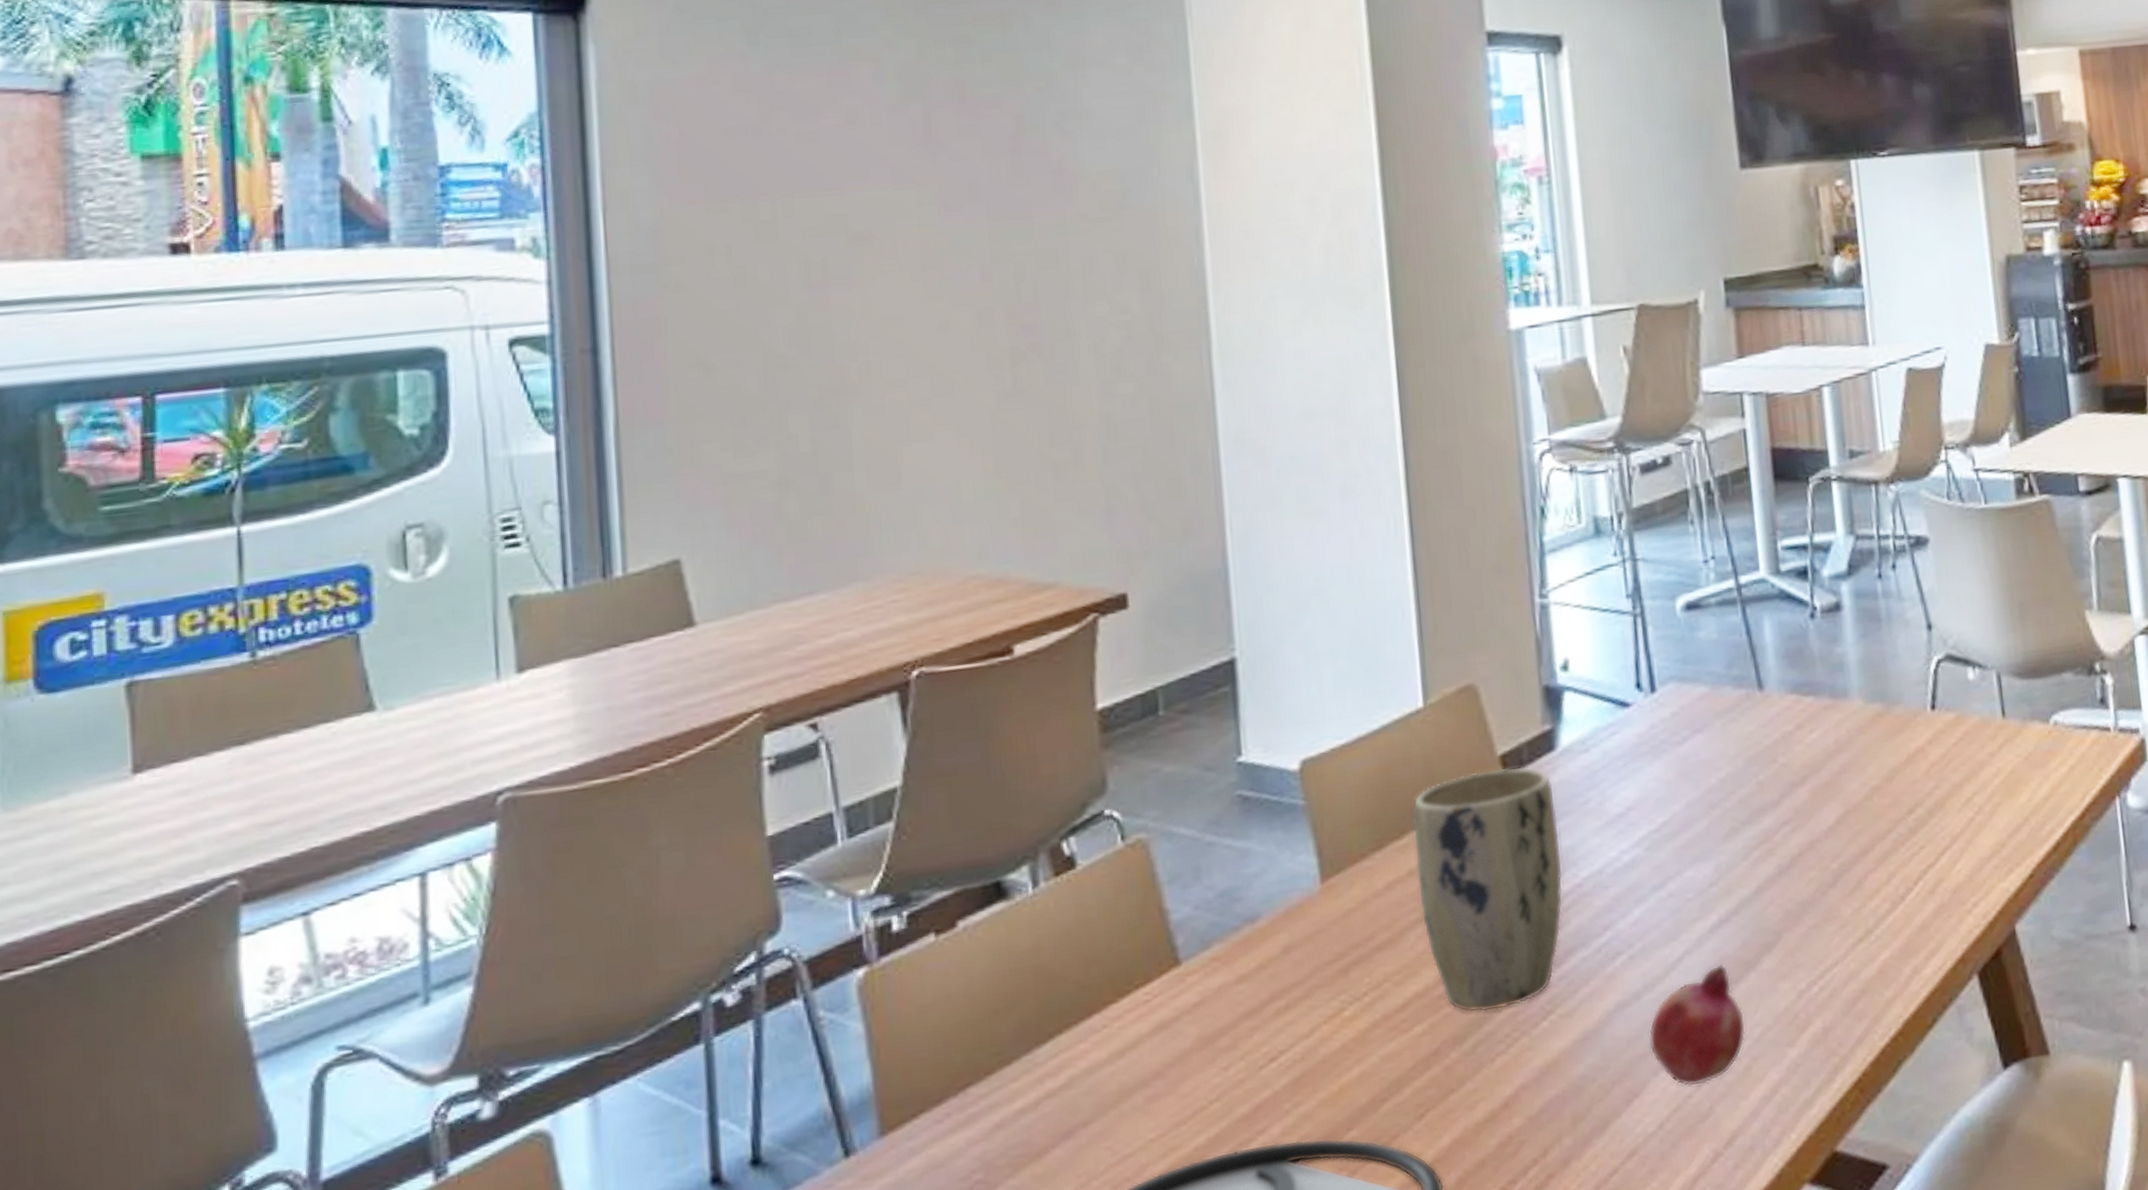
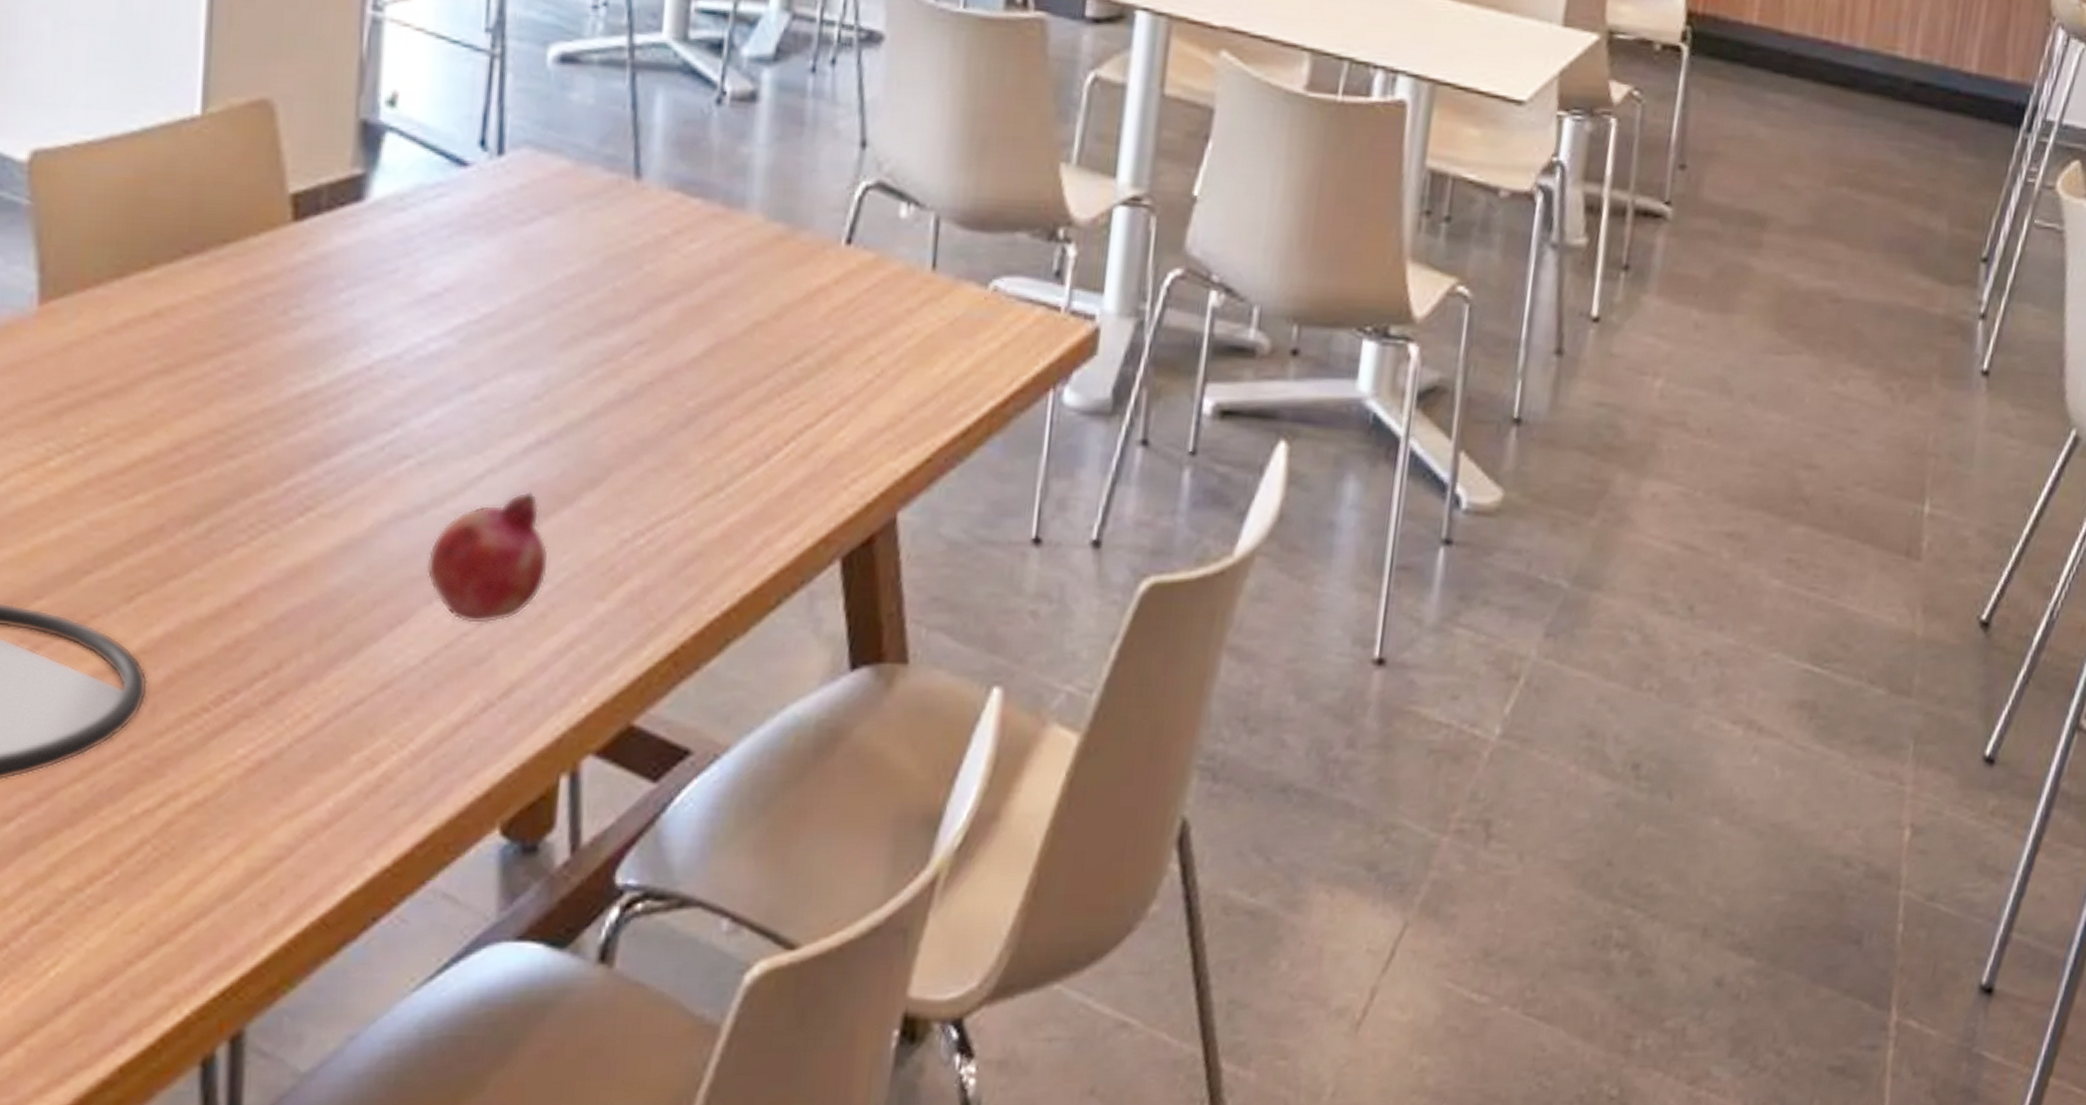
plant pot: present [1412,766,1563,1013] -> none [162,207,355,494]

